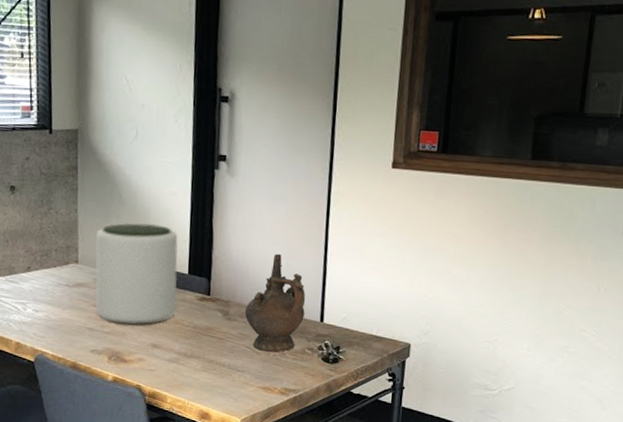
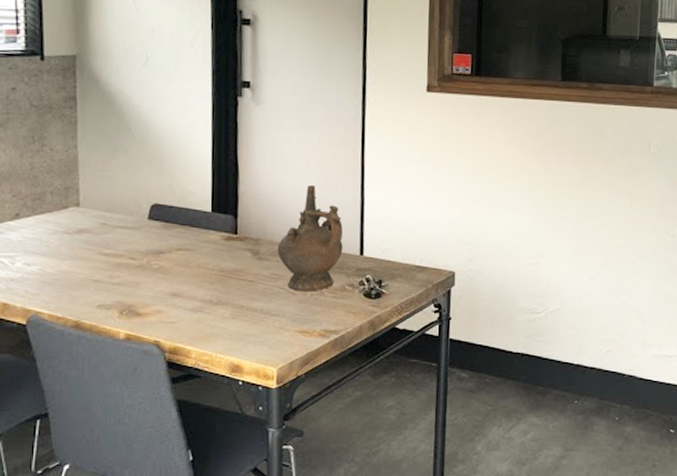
plant pot: present [95,222,178,325] -> none [100,157,200,273]

